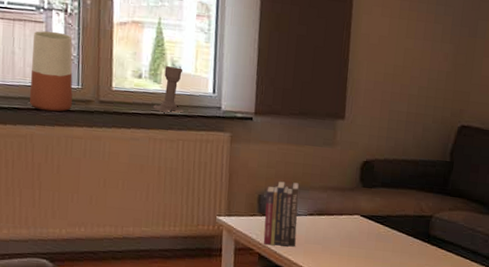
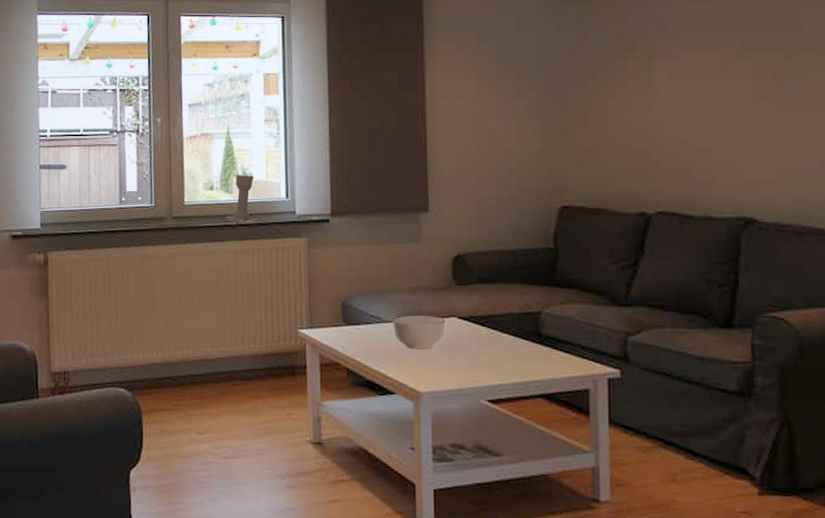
vase: present [30,31,73,112] -> none [105,152,146,232]
books: present [263,181,300,247] -> none [350,285,387,359]
bowl: none [302,210,350,242] -> present [392,314,446,350]

